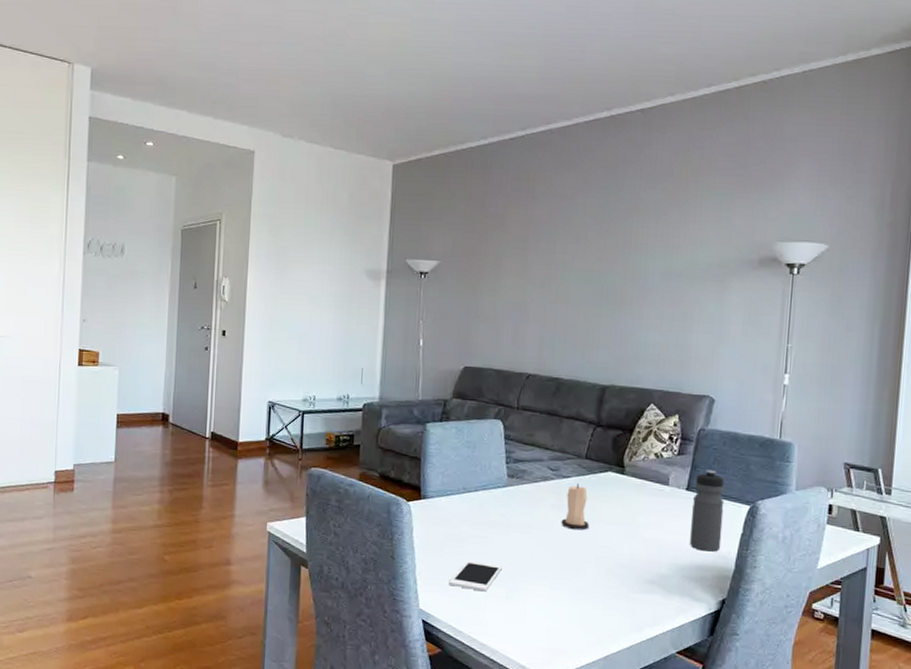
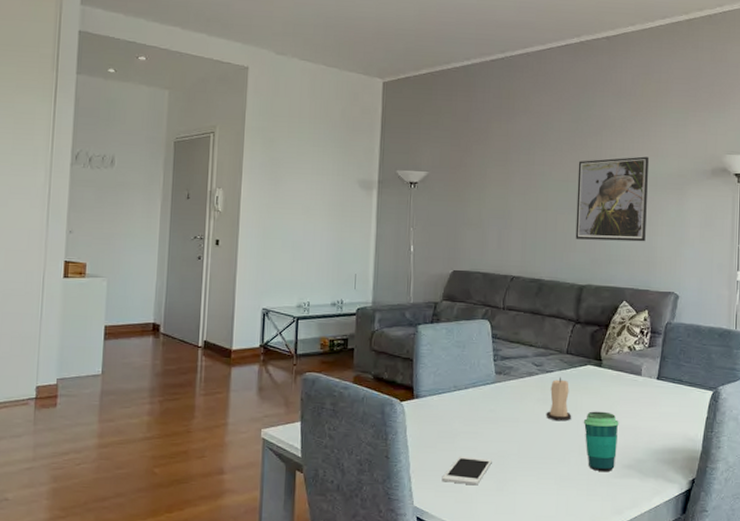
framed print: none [599,244,687,340] -> present [575,156,650,242]
cup: none [601,521,642,586] -> present [583,411,619,471]
water bottle: present [689,469,725,552] -> none [661,359,691,435]

